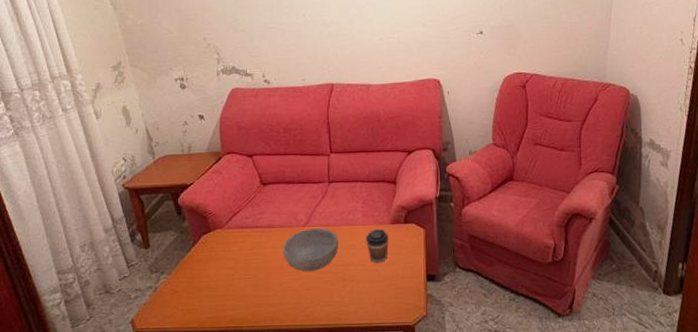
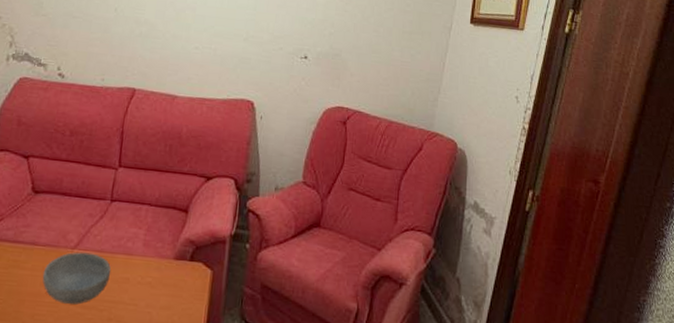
coffee cup: present [366,229,389,263] -> none [142,263,170,305]

